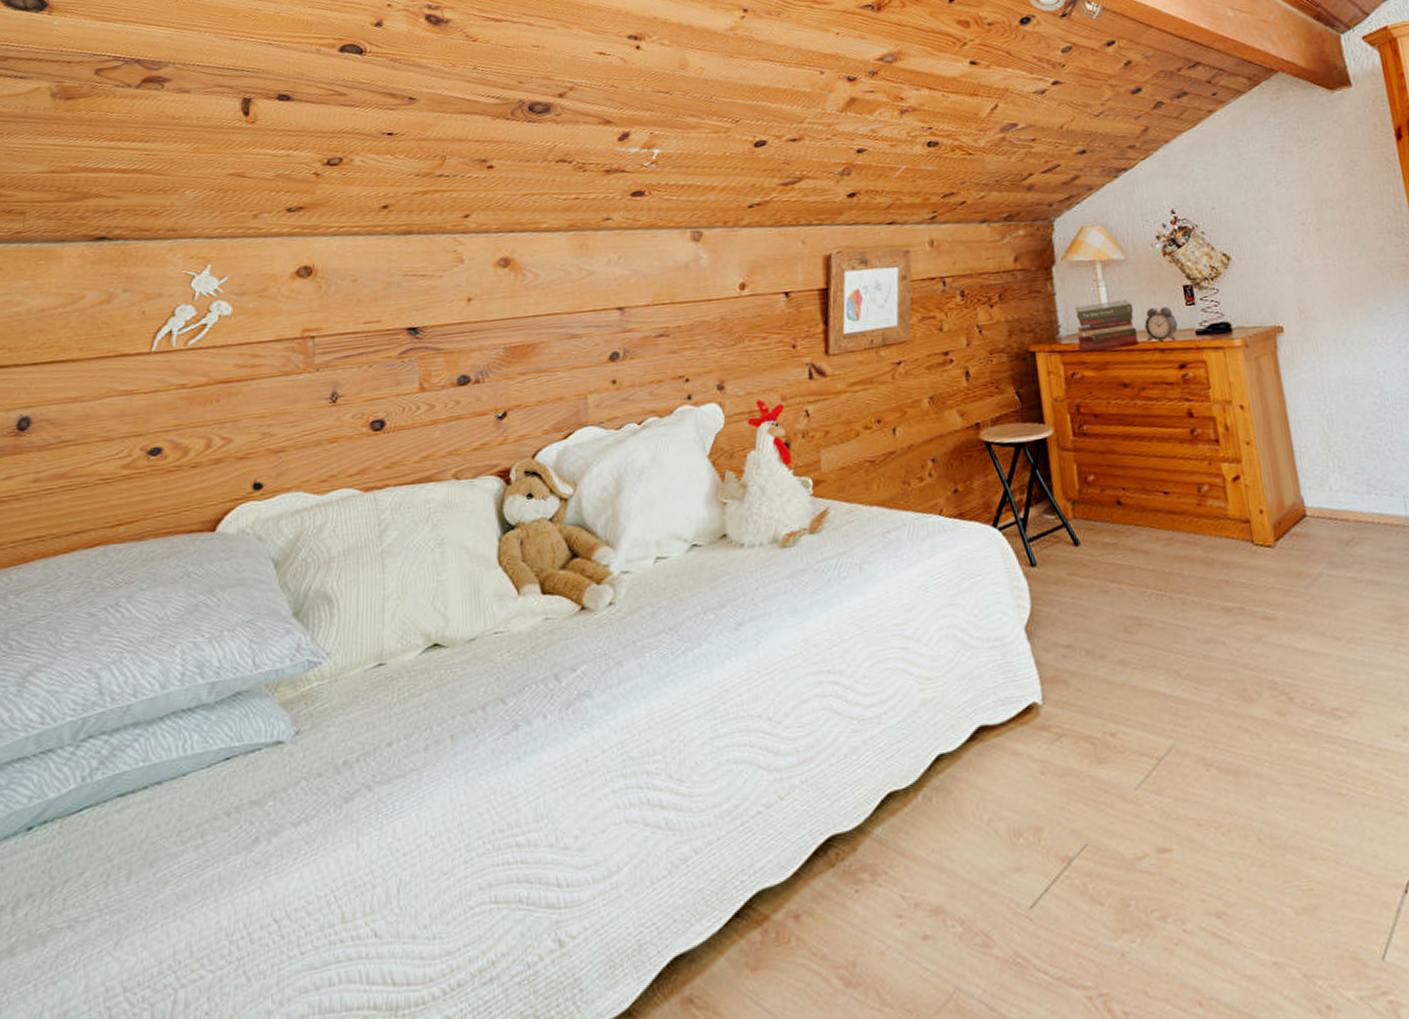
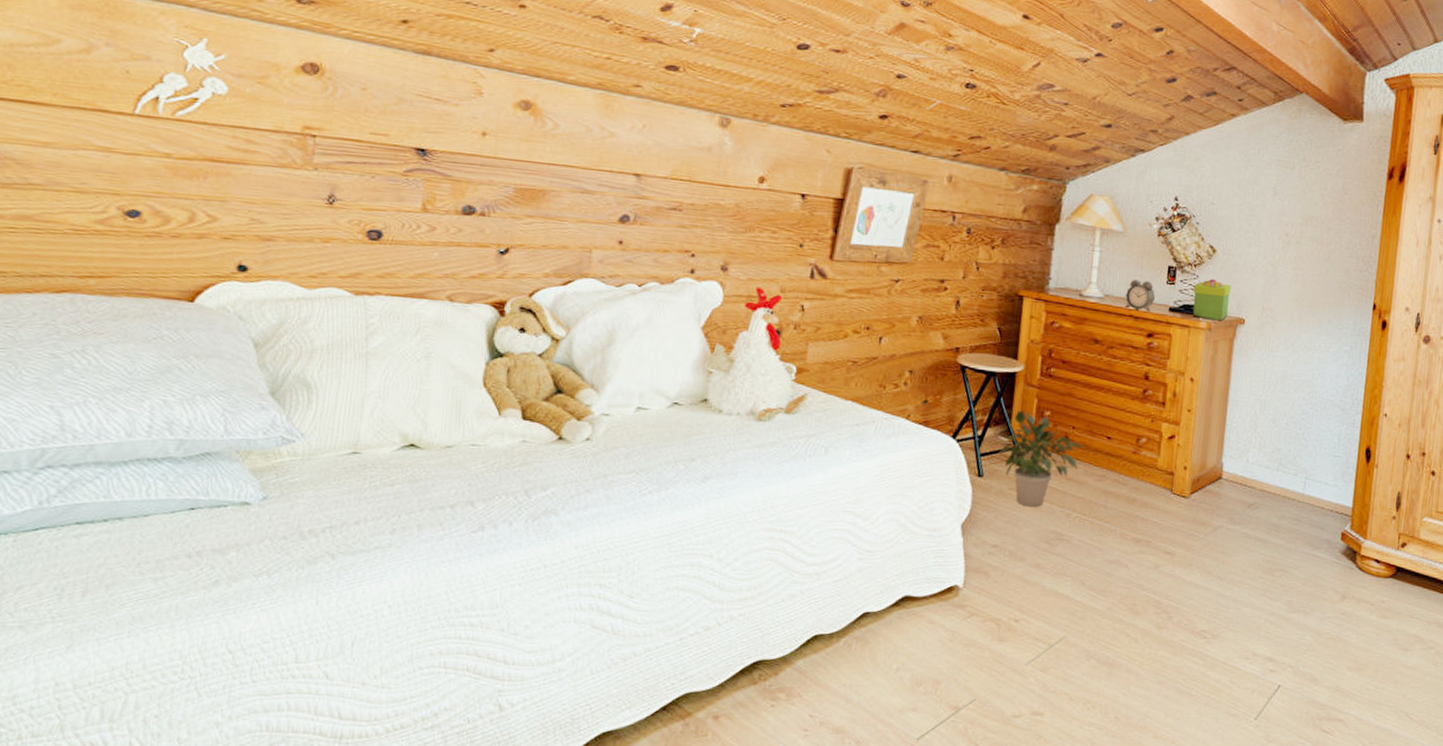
potted plant: none [1047,480,1140,592] -> present [998,410,1084,507]
books: present [1074,299,1138,353] -> none [1063,264,1120,309]
decorative box: none [1216,289,1262,336] -> present [1192,279,1232,321]

